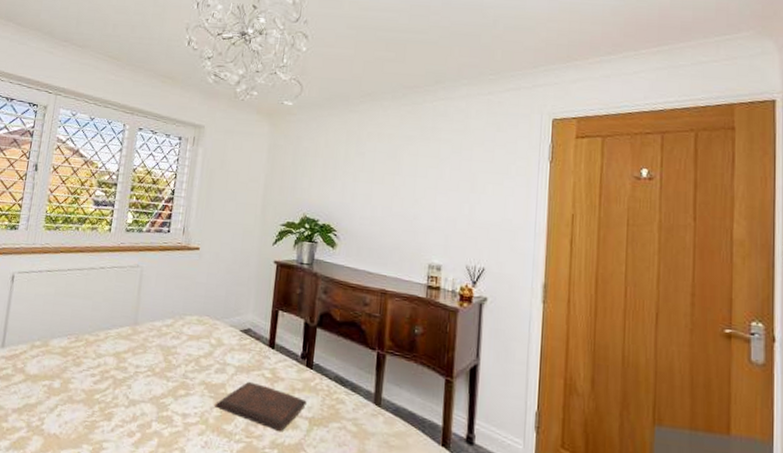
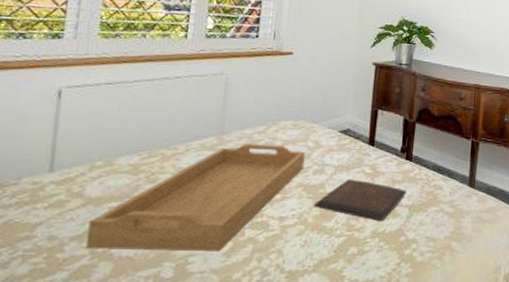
serving tray: none [24,335,208,441] -> present [86,144,305,252]

